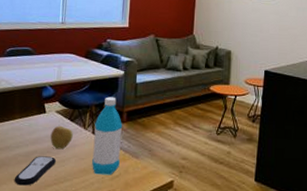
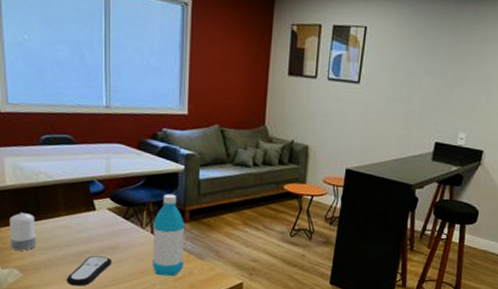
apple: present [50,125,73,150] -> none [103,224,129,250]

